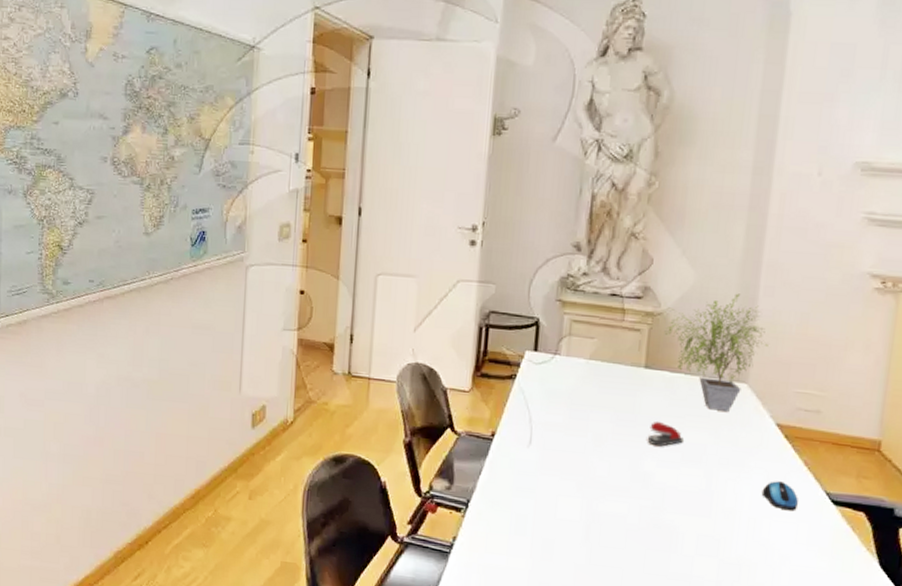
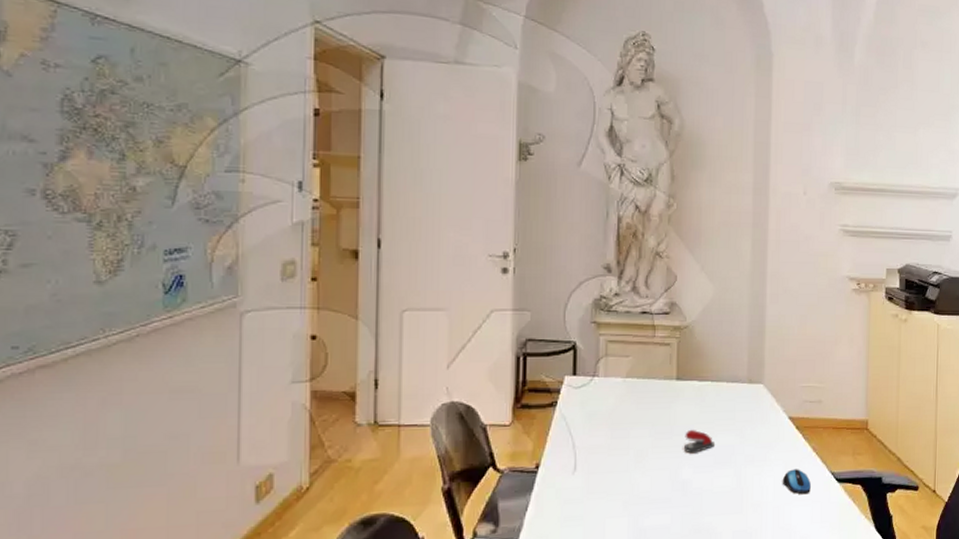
potted plant: present [664,293,768,412] -> none [691,302,777,412]

